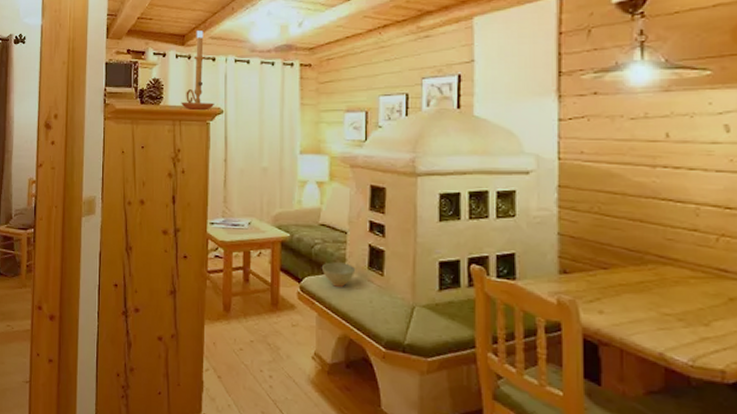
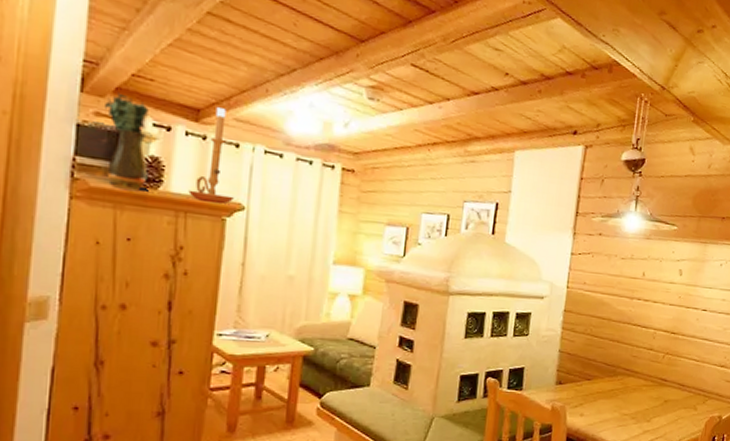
vase: none [121,32,152,109] -> present [103,91,149,192]
bowl: present [321,262,356,287] -> none [345,377,381,401]

